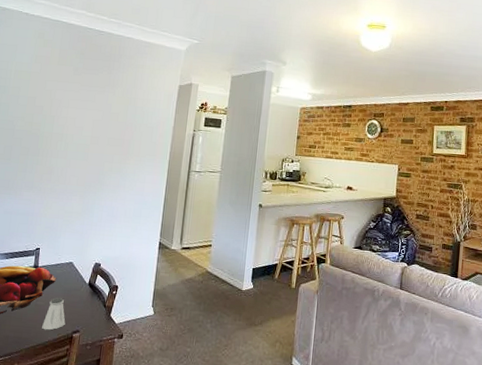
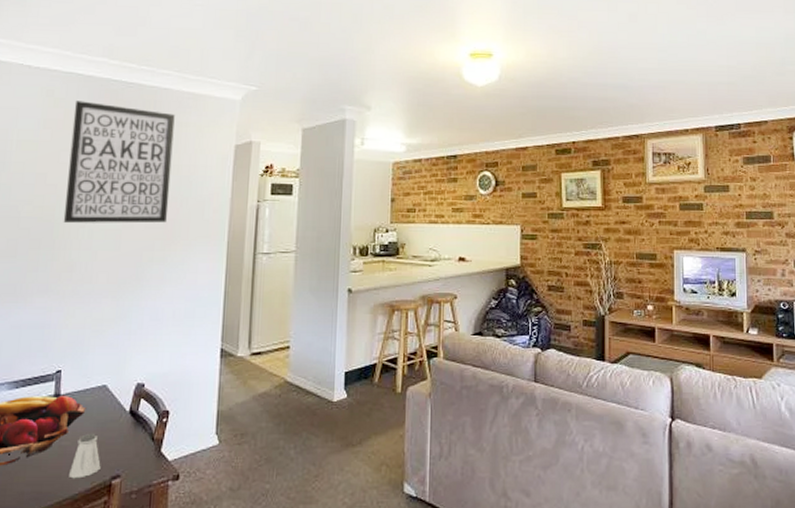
wall art: none [46,43,134,142] -> present [63,101,175,223]

